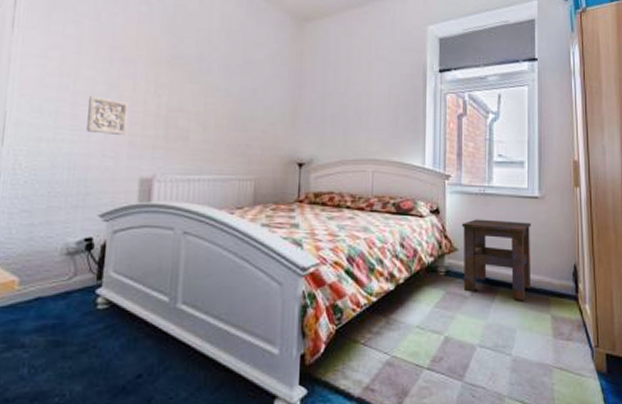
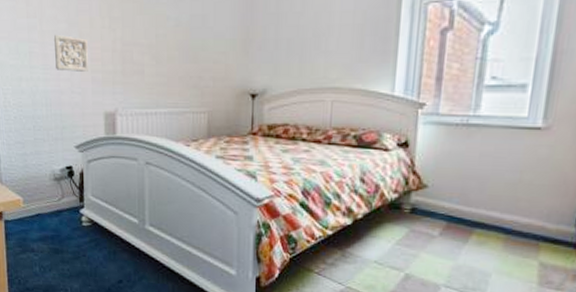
side table: present [461,219,532,301] -> none [431,153,527,245]

